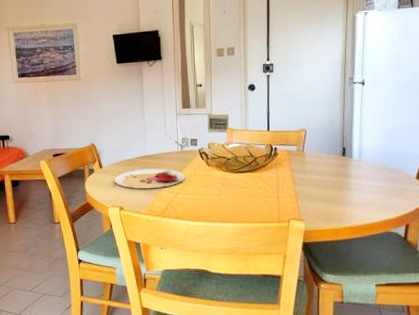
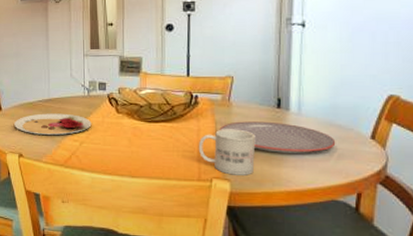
mug: none [277,175,325,216] -> present [198,129,256,175]
plate: none [295,168,389,194] -> present [219,121,336,153]

